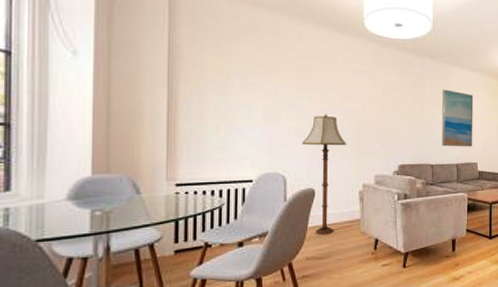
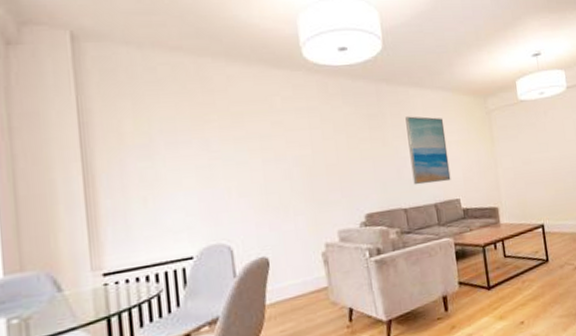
floor lamp: present [302,114,346,234] -> none [246,165,299,312]

